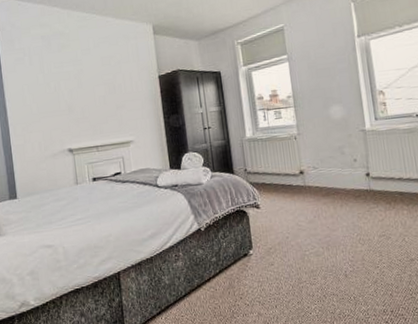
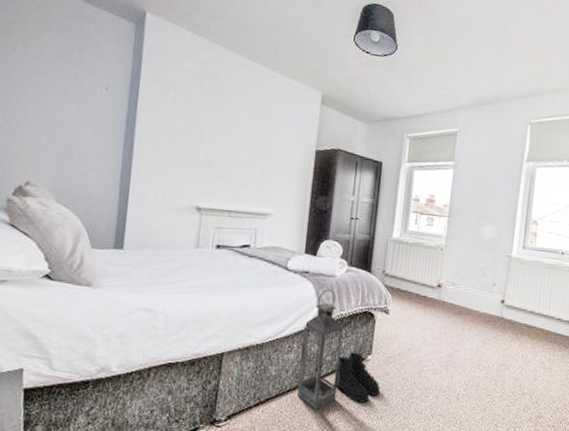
lantern: none [184,196,229,309] -> present [297,289,344,409]
boots: none [221,249,270,296] -> present [335,352,381,403]

